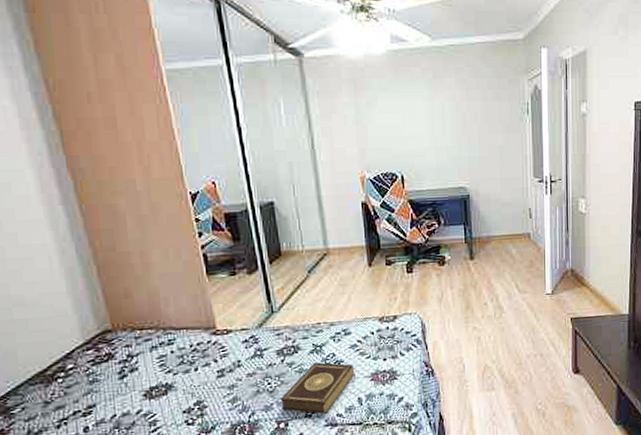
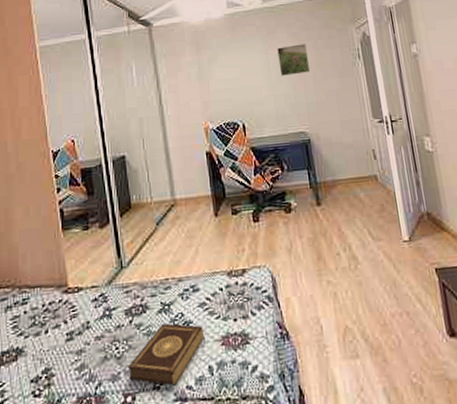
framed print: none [443,93,476,127] -> present [277,44,311,76]

